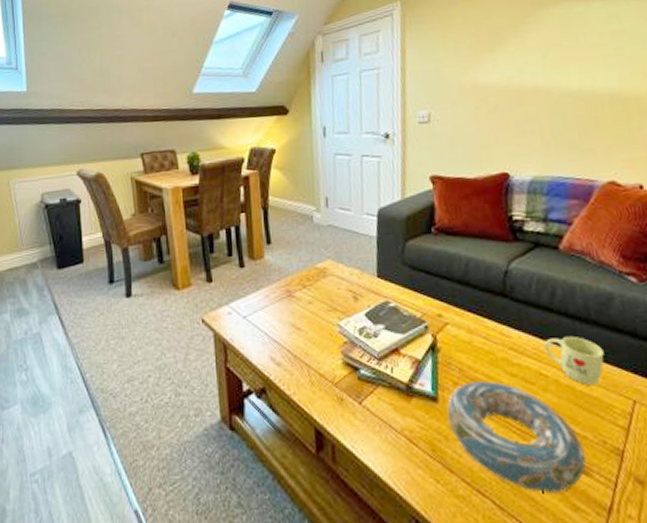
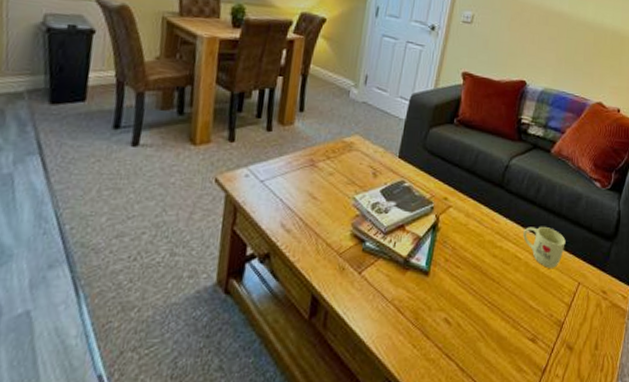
decorative bowl: present [447,380,586,494] -> none [434,259,536,357]

